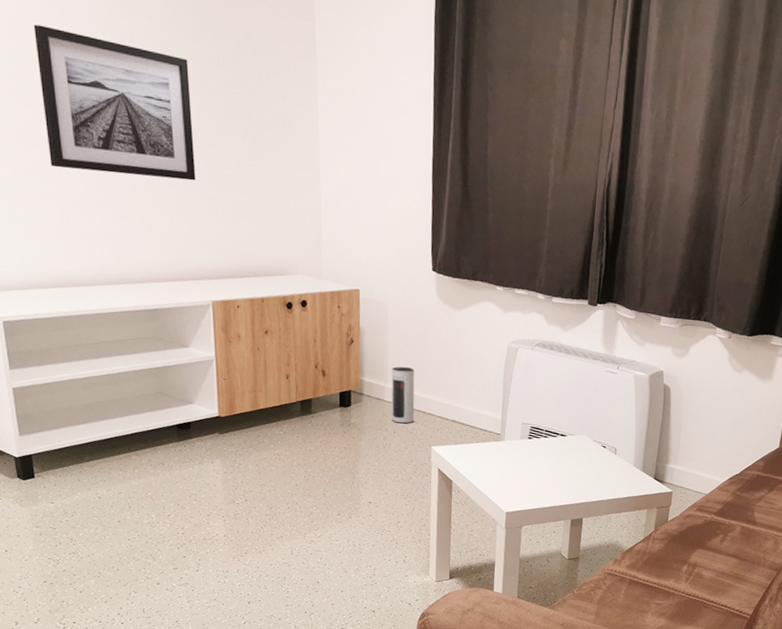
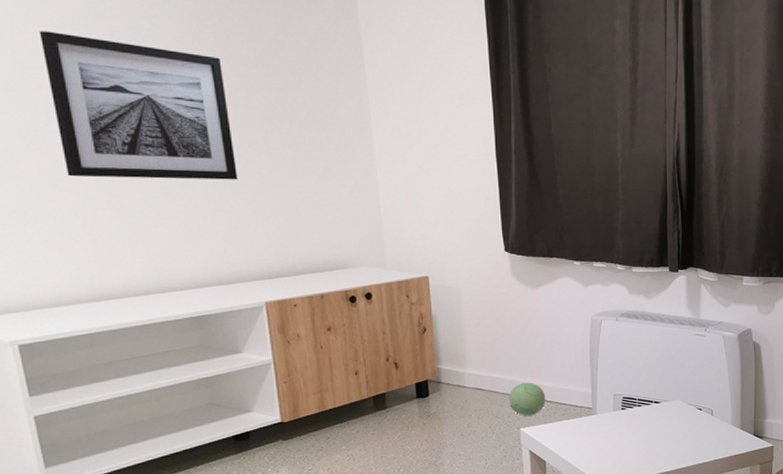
speaker: present [391,366,415,424] -> none [470,350,499,409]
plush toy: none [423,402,458,435] -> present [508,382,546,416]

